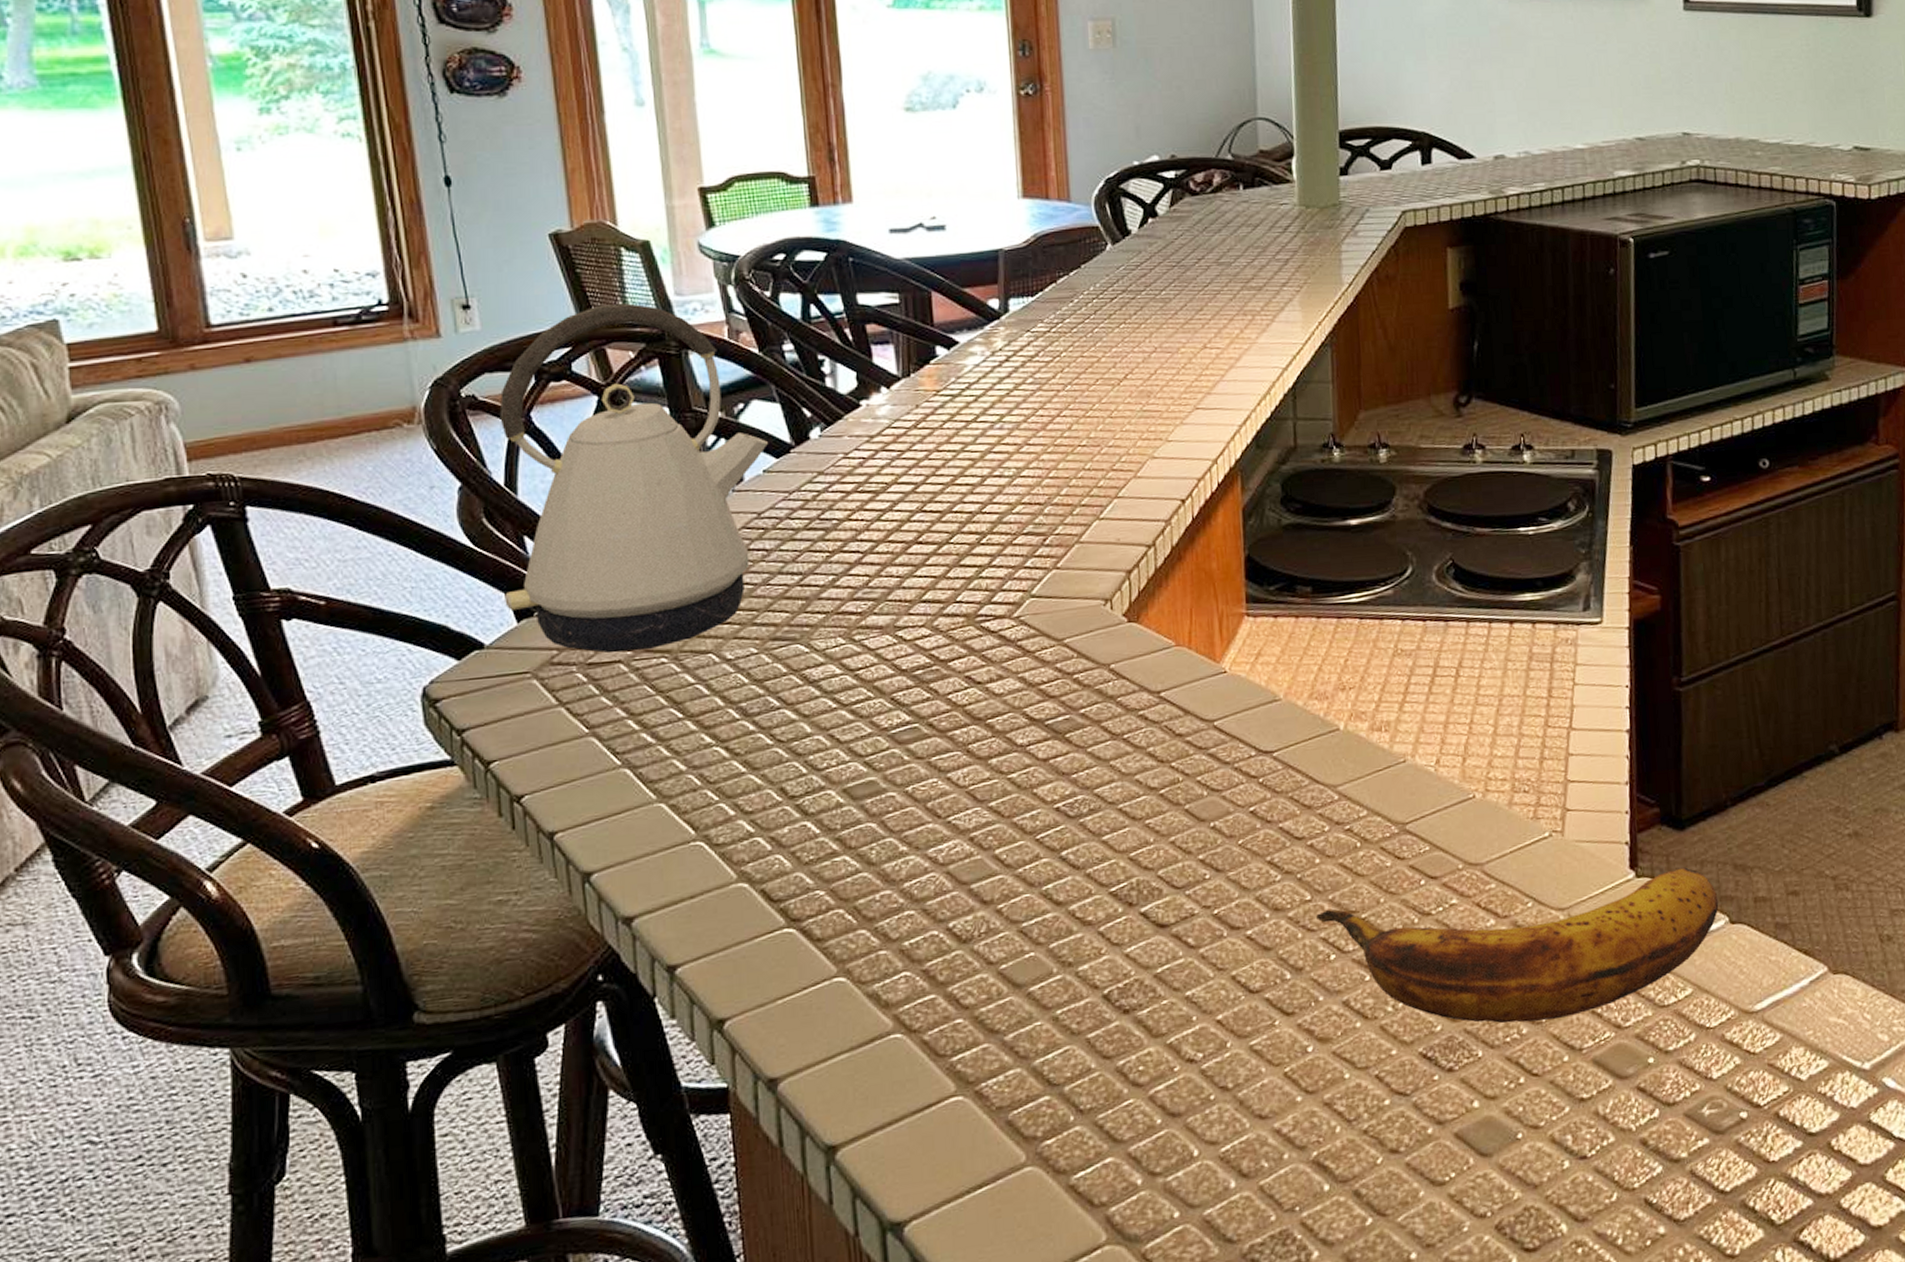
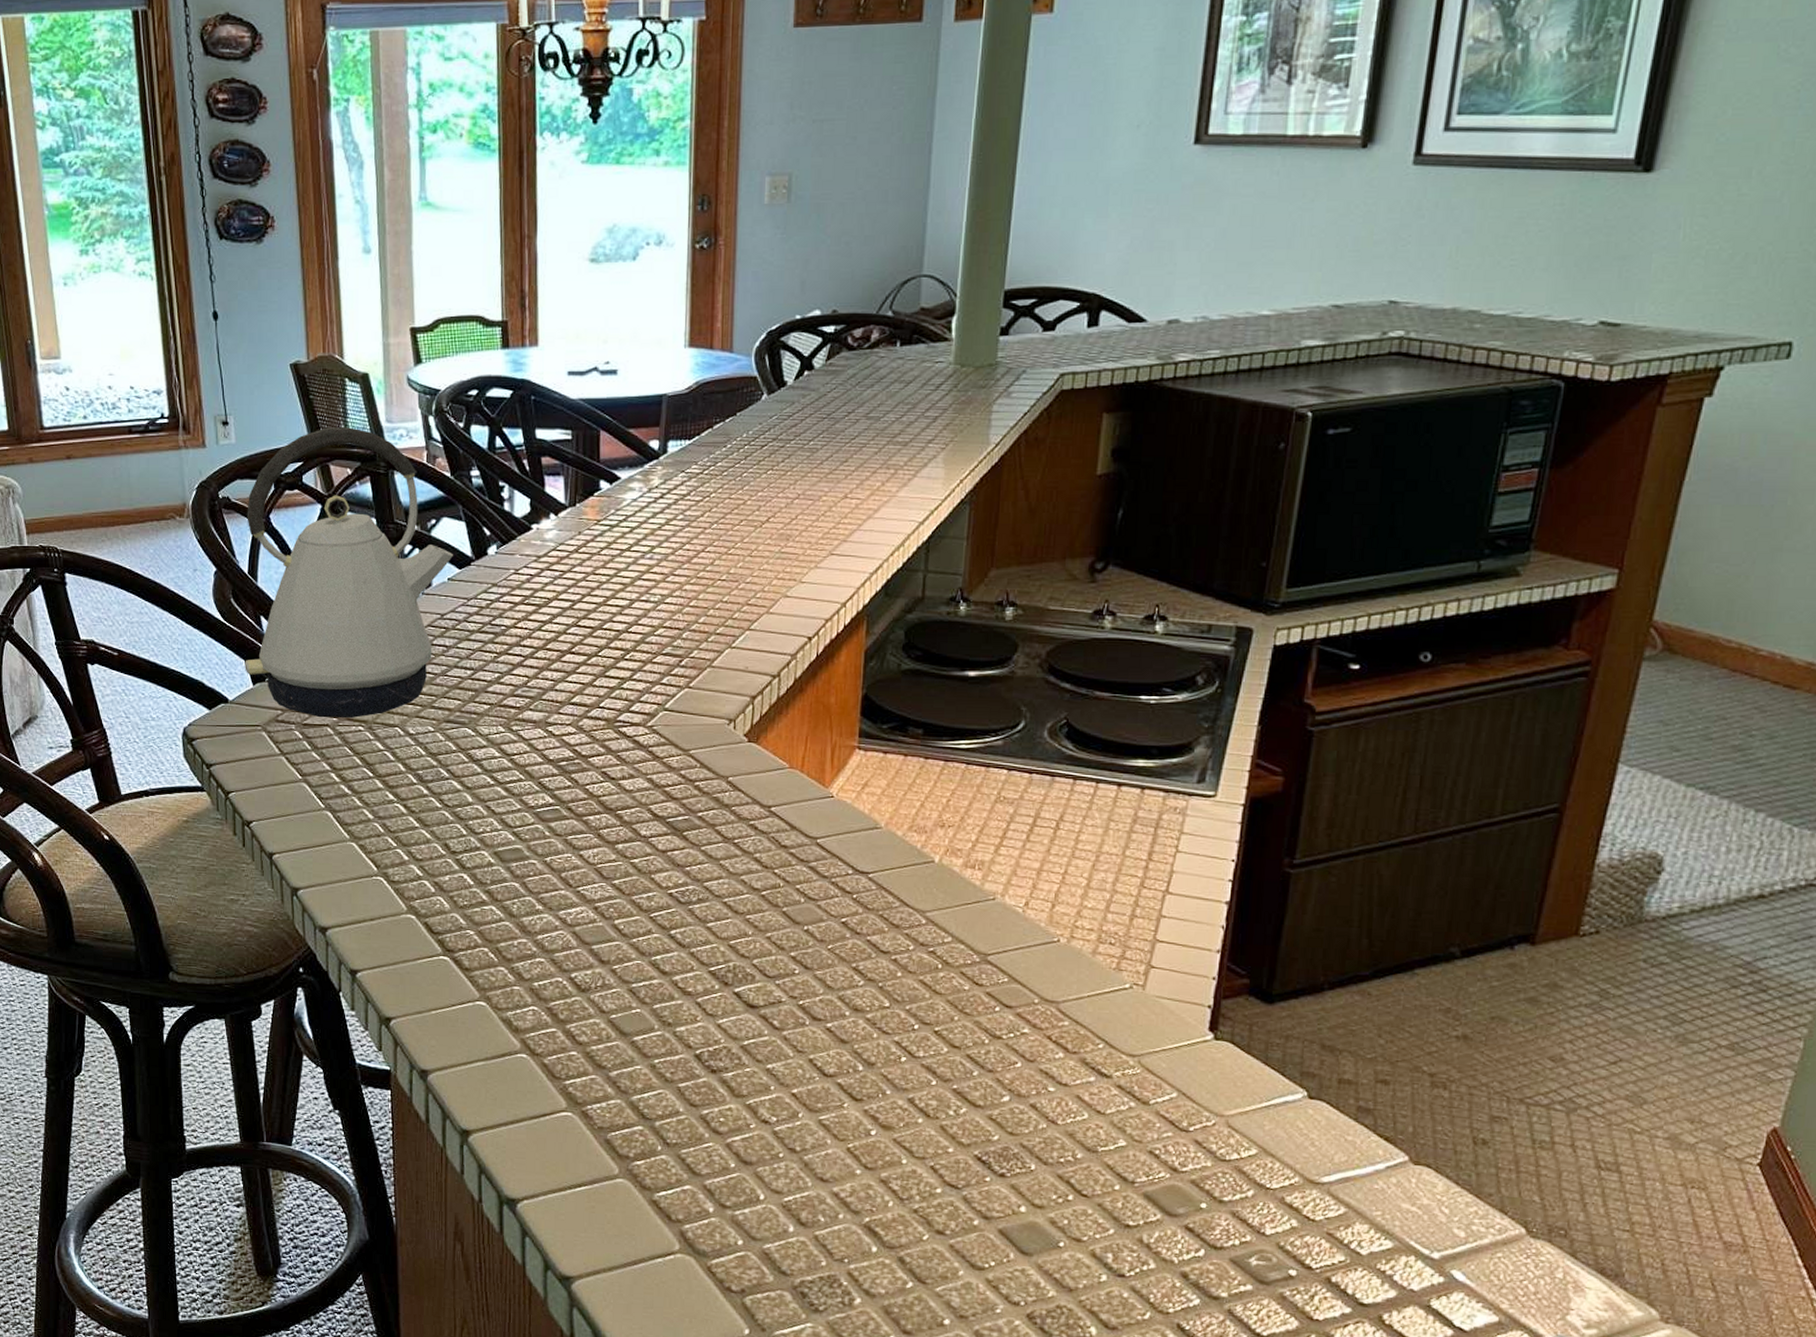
banana: present [1316,867,1719,1024] -> none [892,1017,1299,1152]

